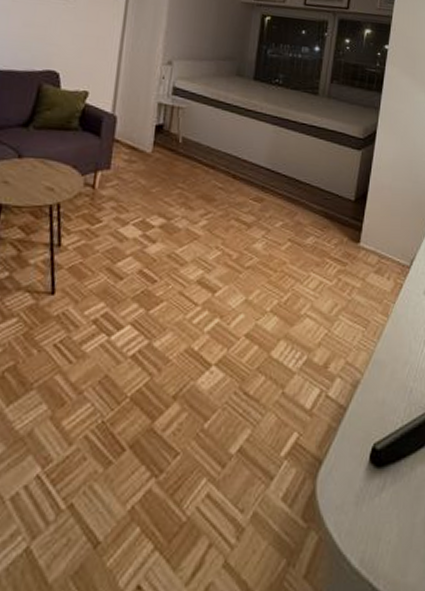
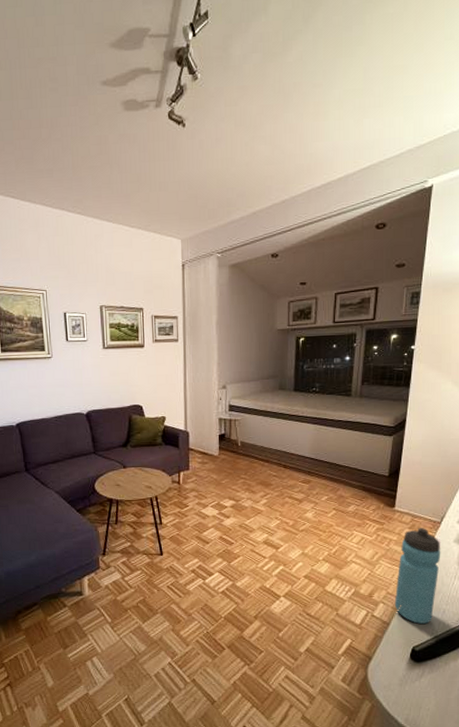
water bottle: none [354,273,410,409] -> present [394,528,441,624]

